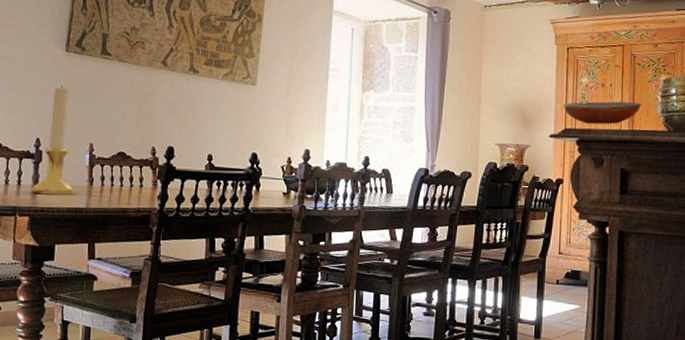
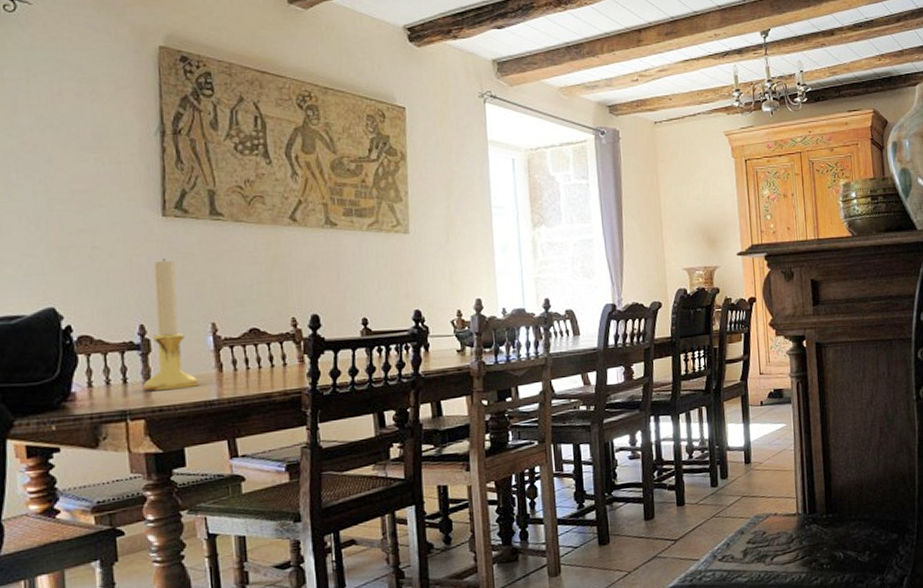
decorative bowl: present [563,101,642,125] -> none [747,210,825,237]

